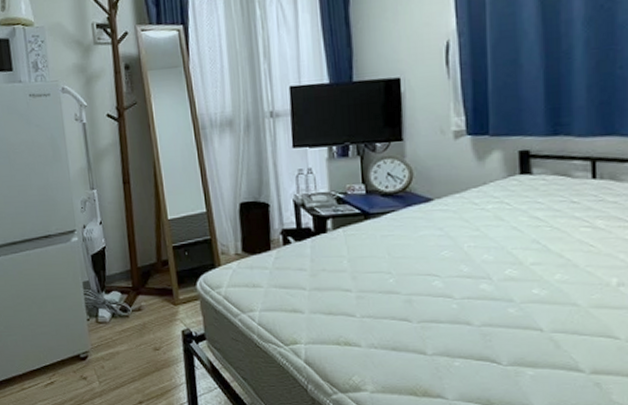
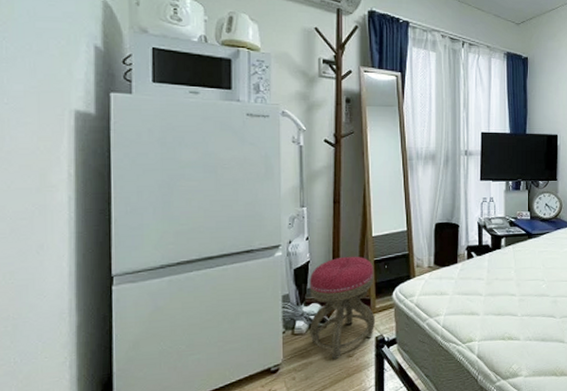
stool: none [107,241,180,352] -> present [309,256,375,360]

